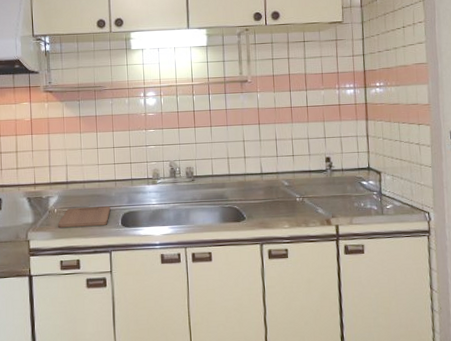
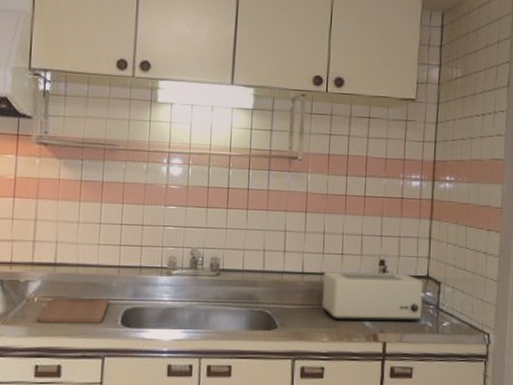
toaster: none [279,167,367,211] -> present [322,272,423,322]

